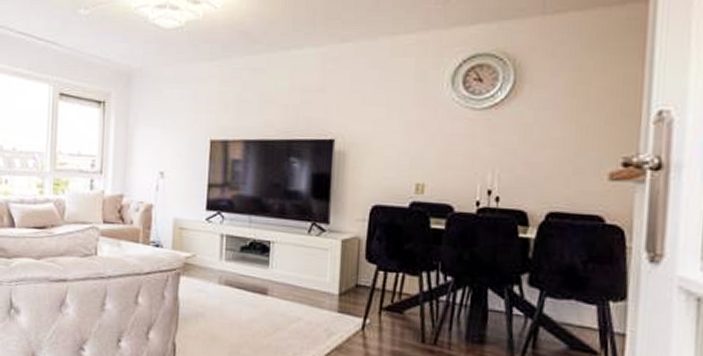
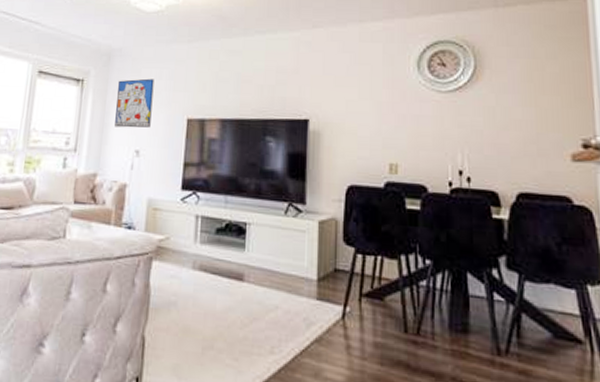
wall art: none [138,99,176,150] -> present [115,78,154,128]

